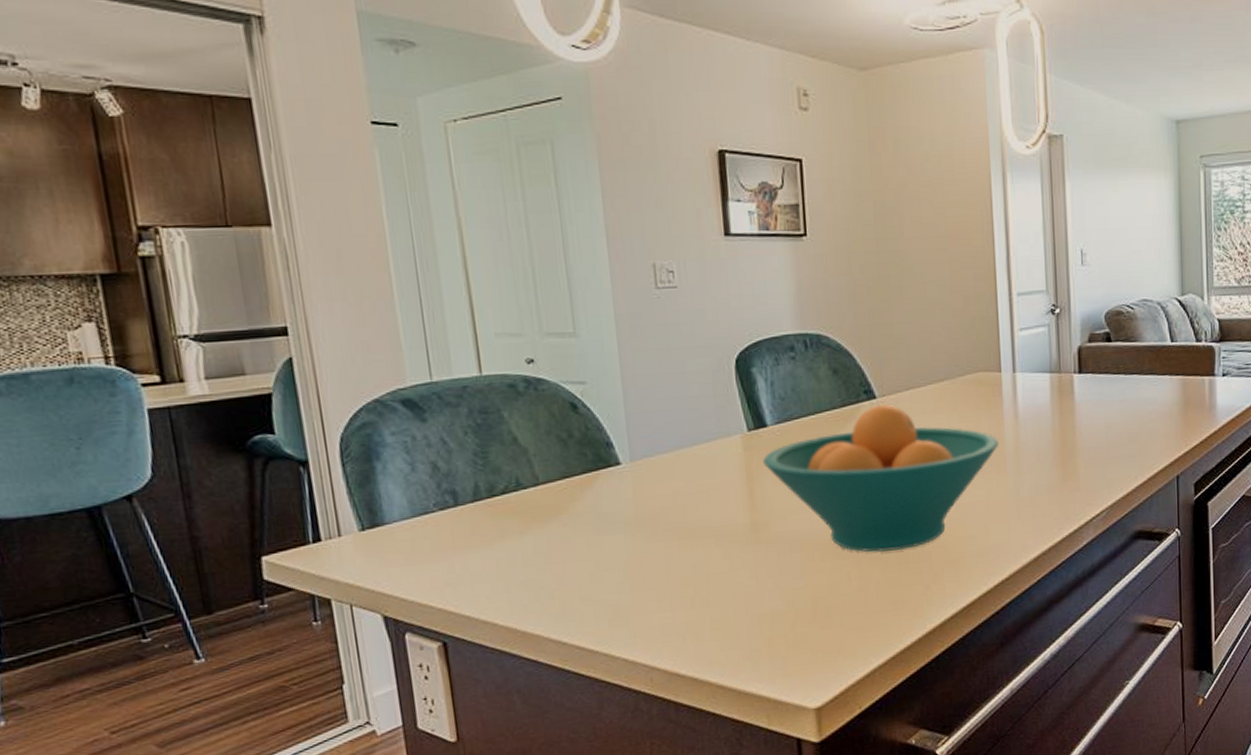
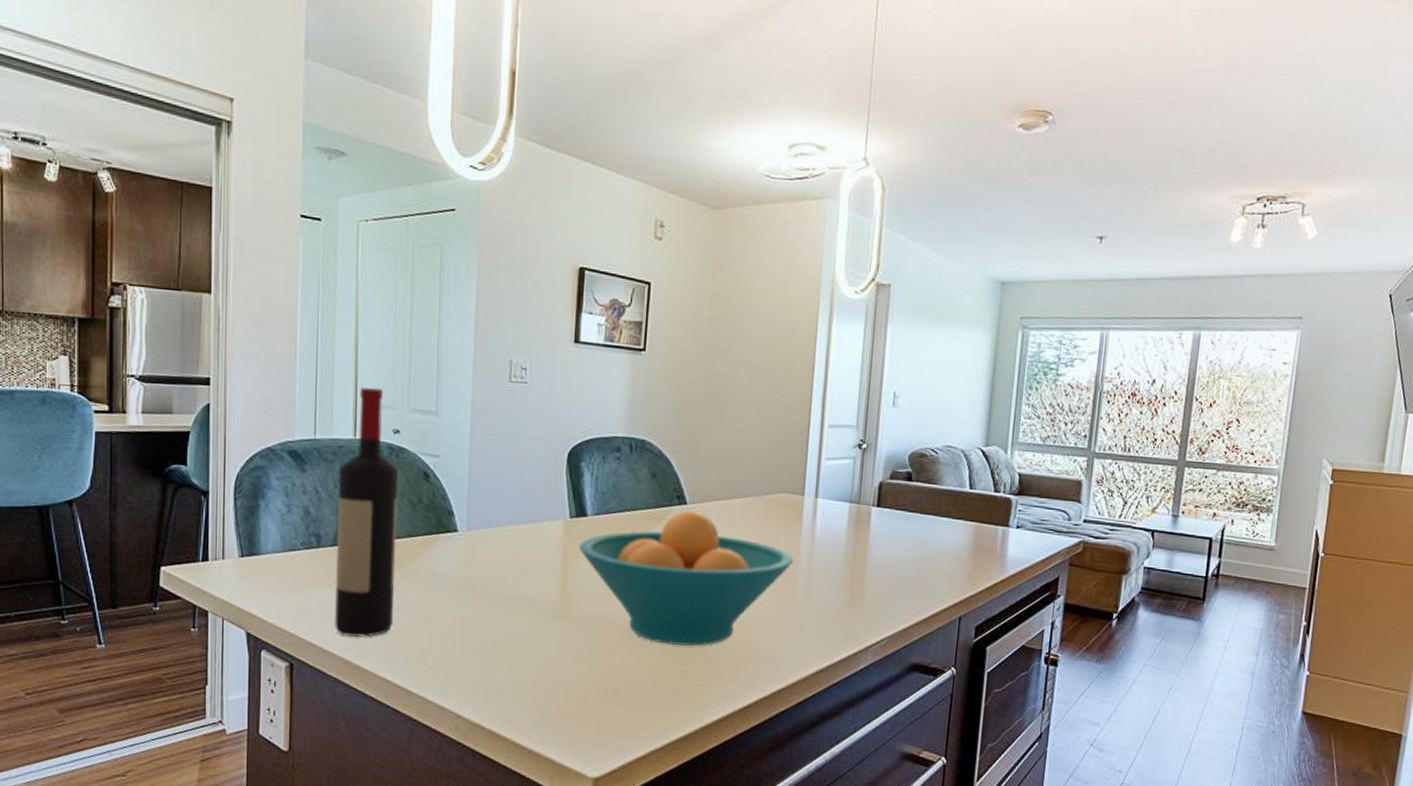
wine bottle: none [467,314,561,601] -> present [333,386,399,638]

